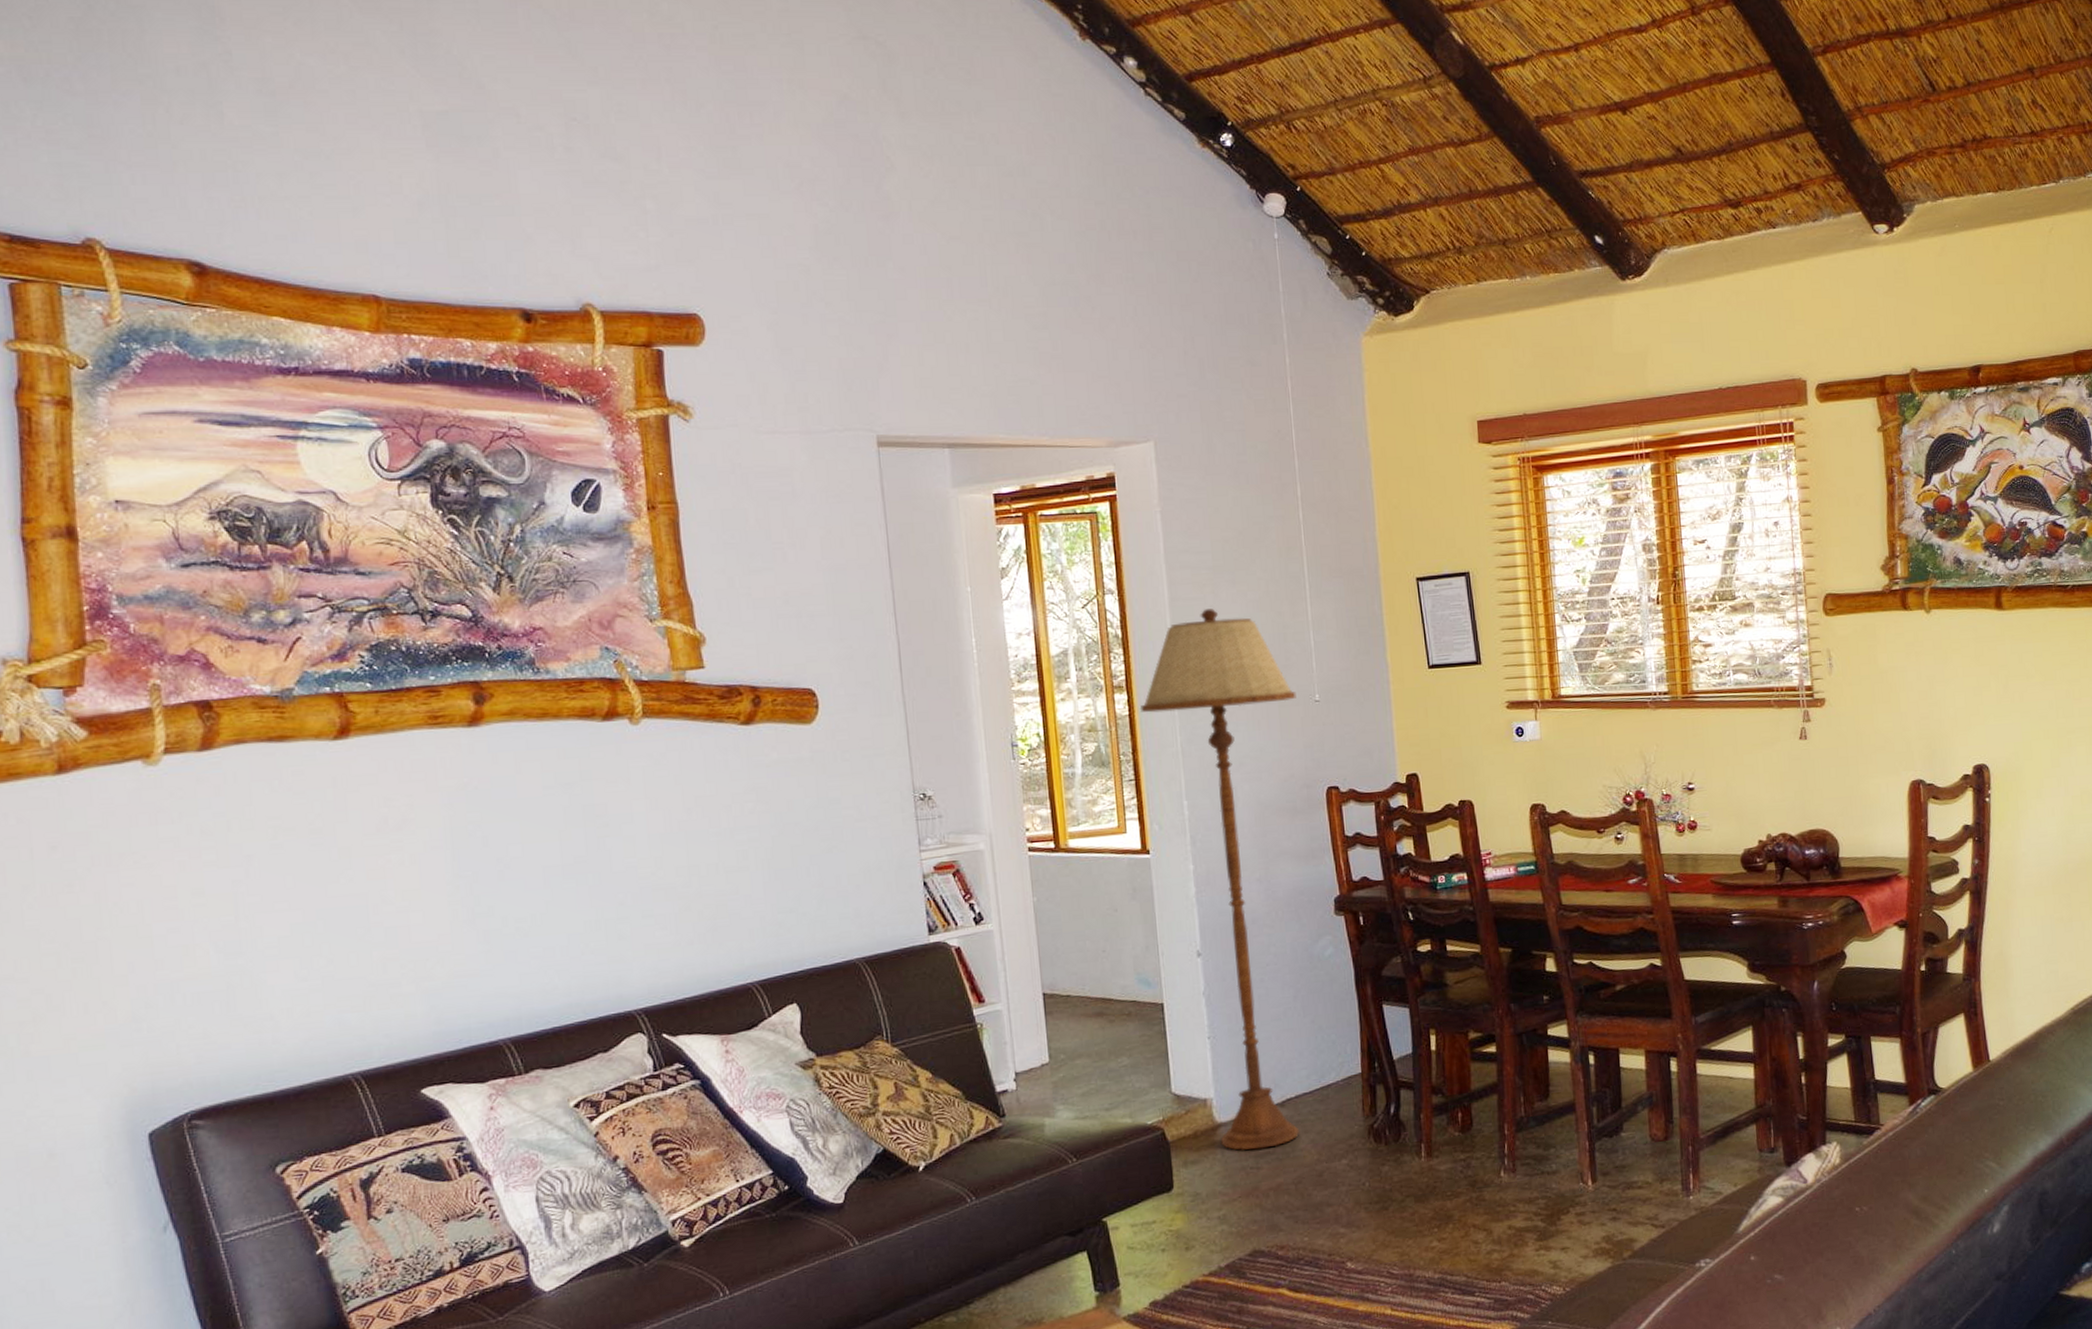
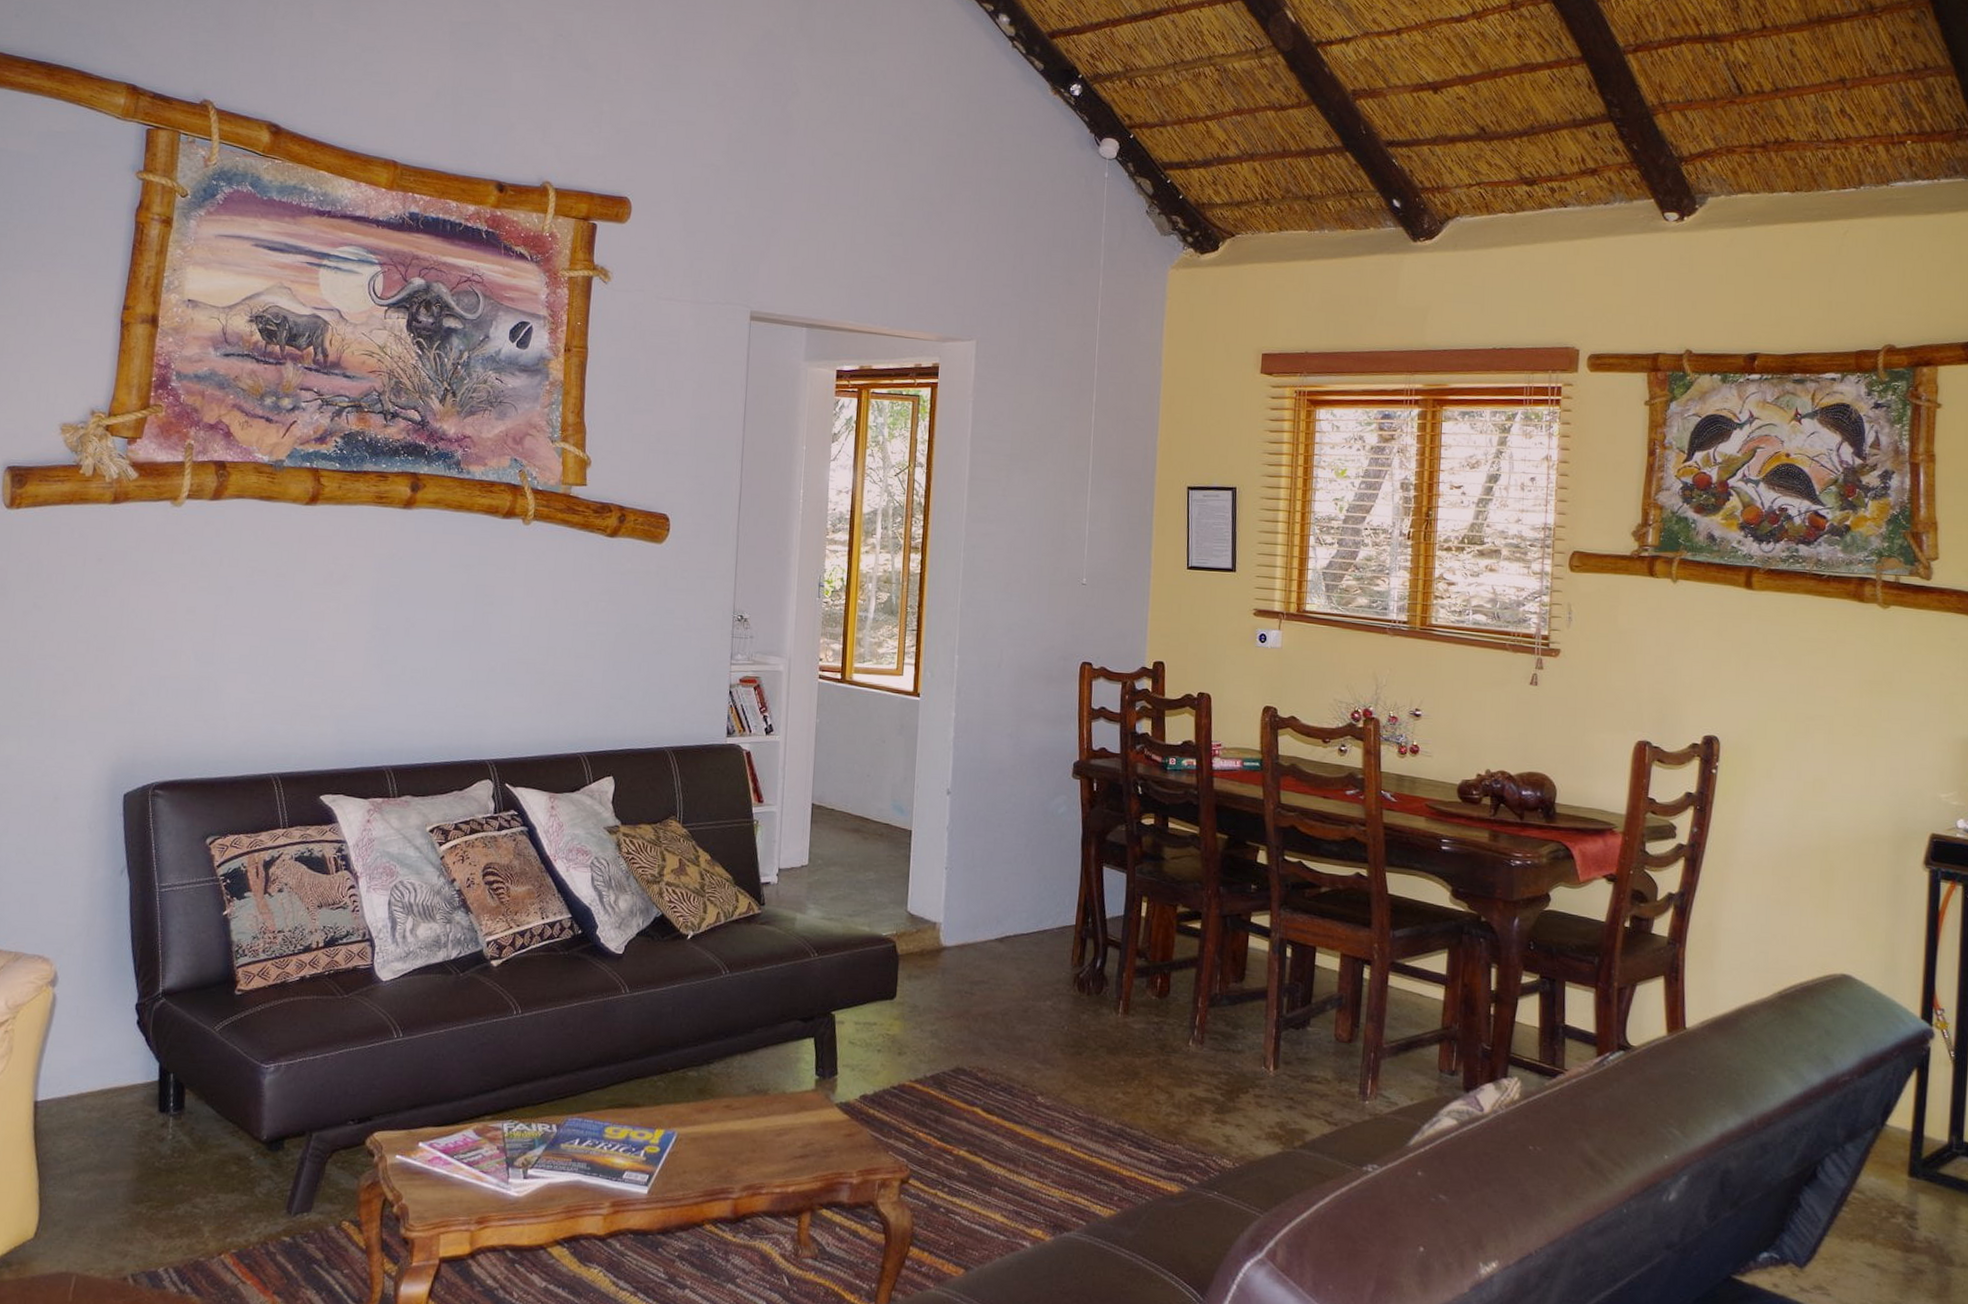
floor lamp: present [1139,609,1300,1151] -> none [930,490,1066,978]

